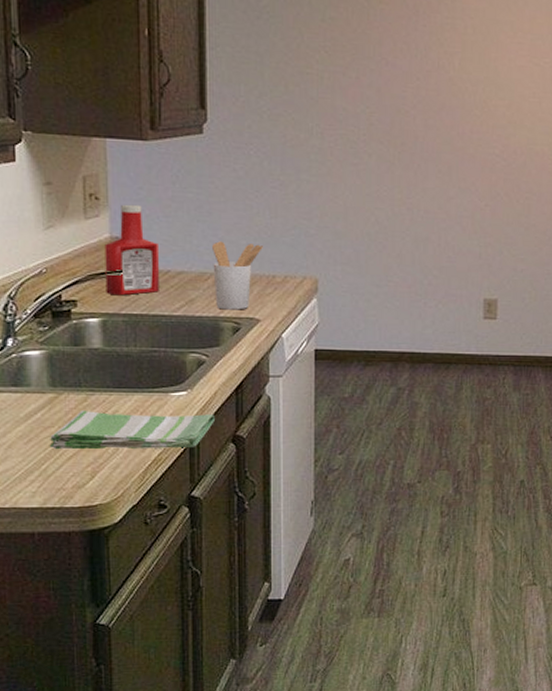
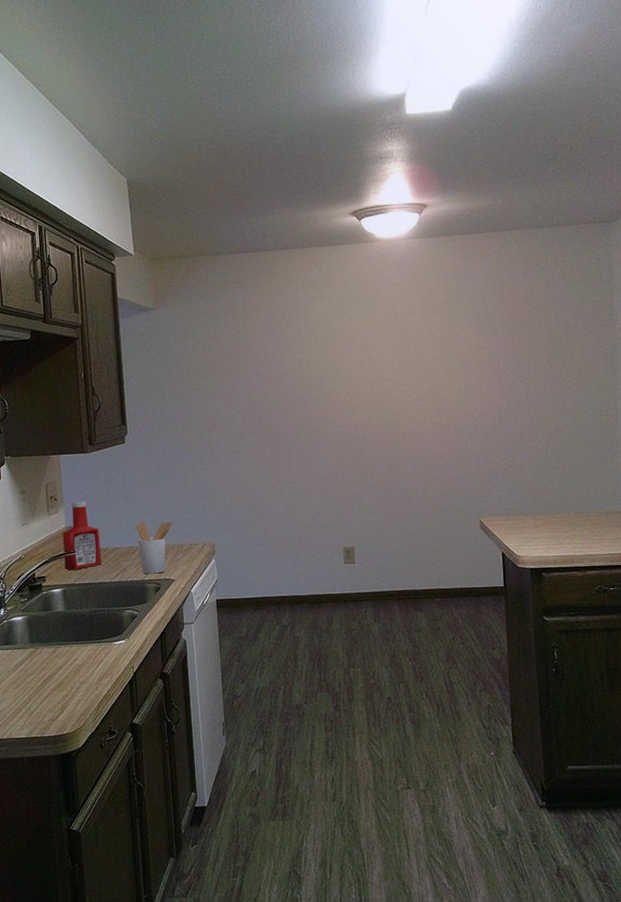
dish towel: present [50,411,215,450] -> none [32,657,146,692]

